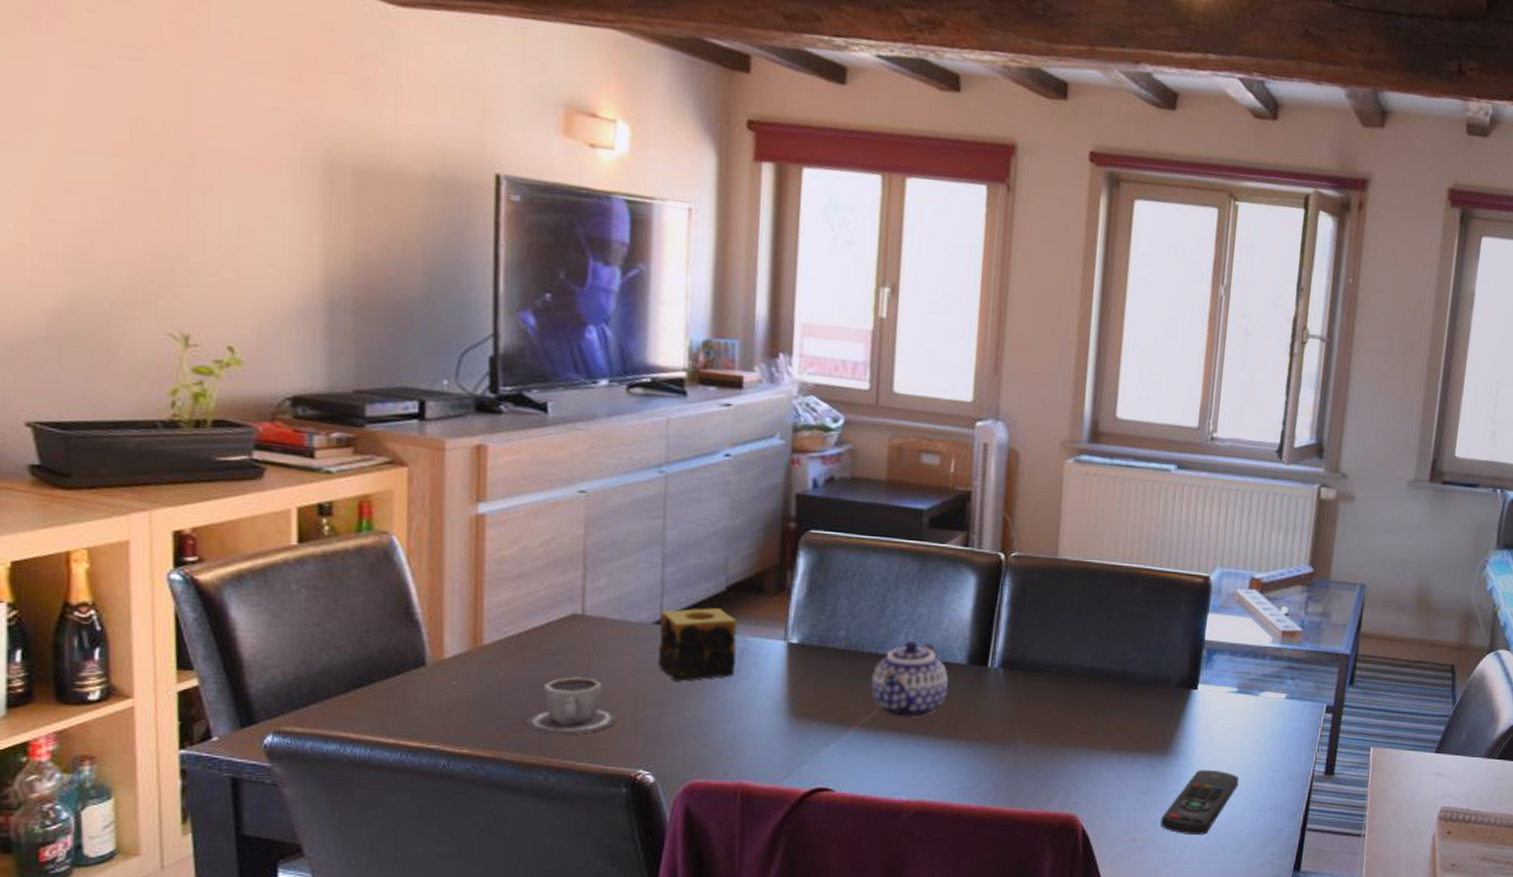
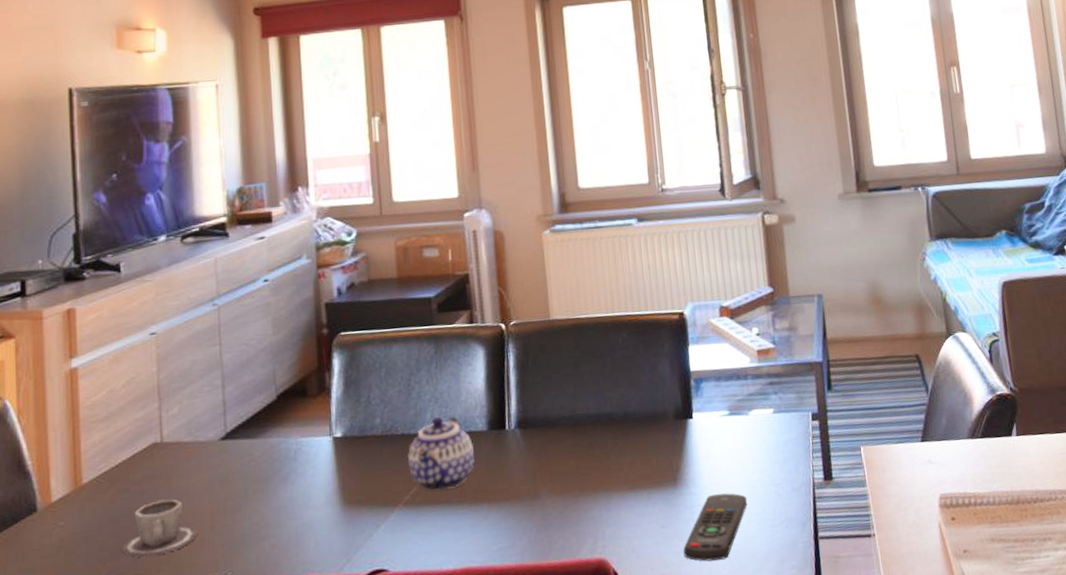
candle: present [658,608,737,682] -> none [225,416,292,490]

